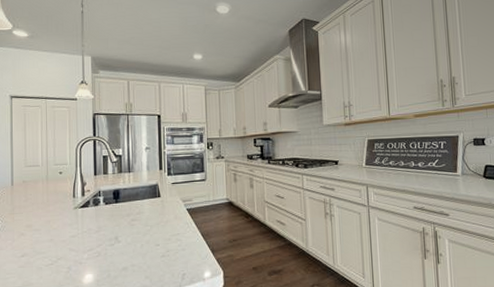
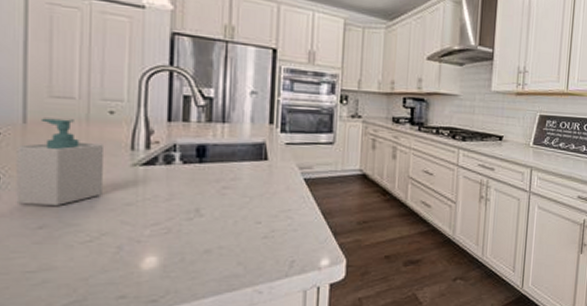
soap bottle: none [8,180,58,241] -> present [16,118,105,205]

